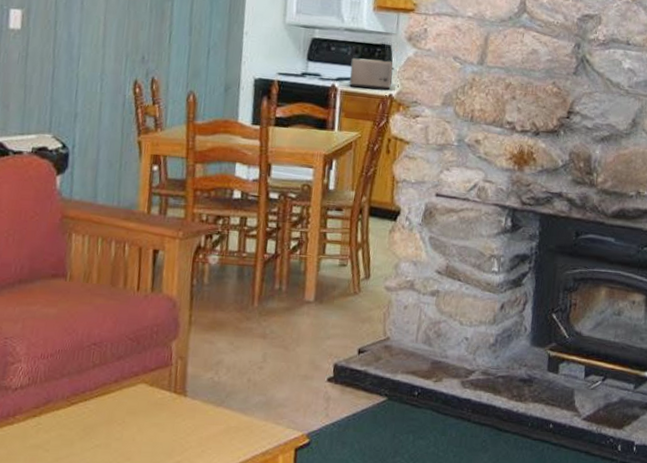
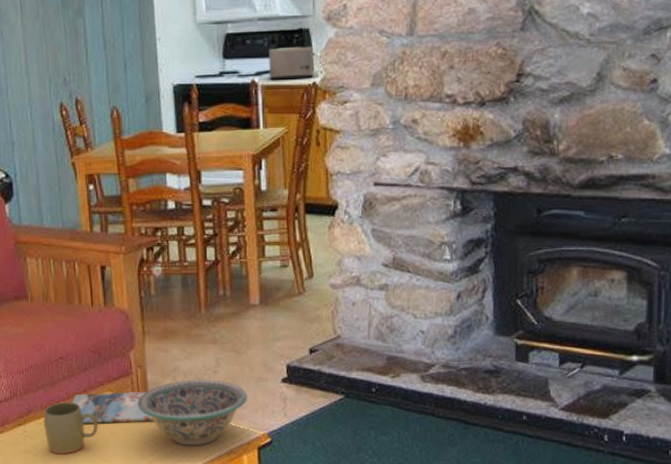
mug: none [61,392,126,450] -> present [43,402,98,454]
magazine: none [99,384,188,418] -> present [72,391,154,424]
decorative bowl: none [173,374,291,445] -> present [138,379,248,446]

